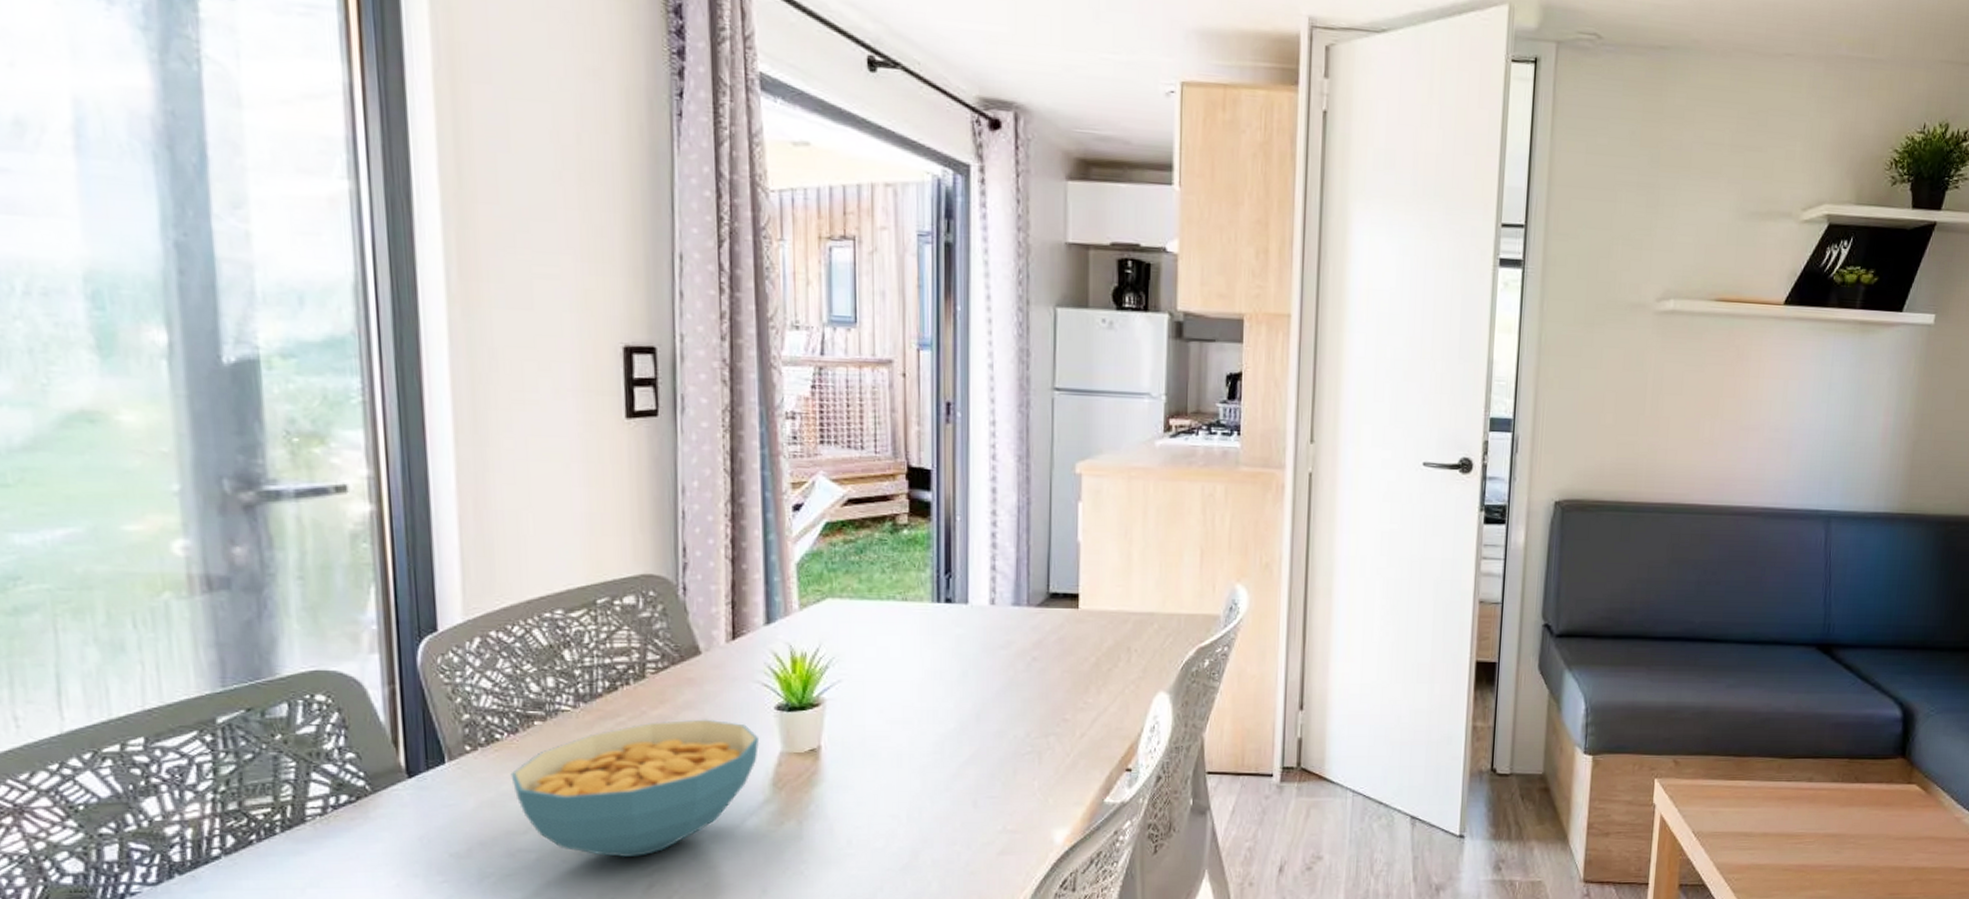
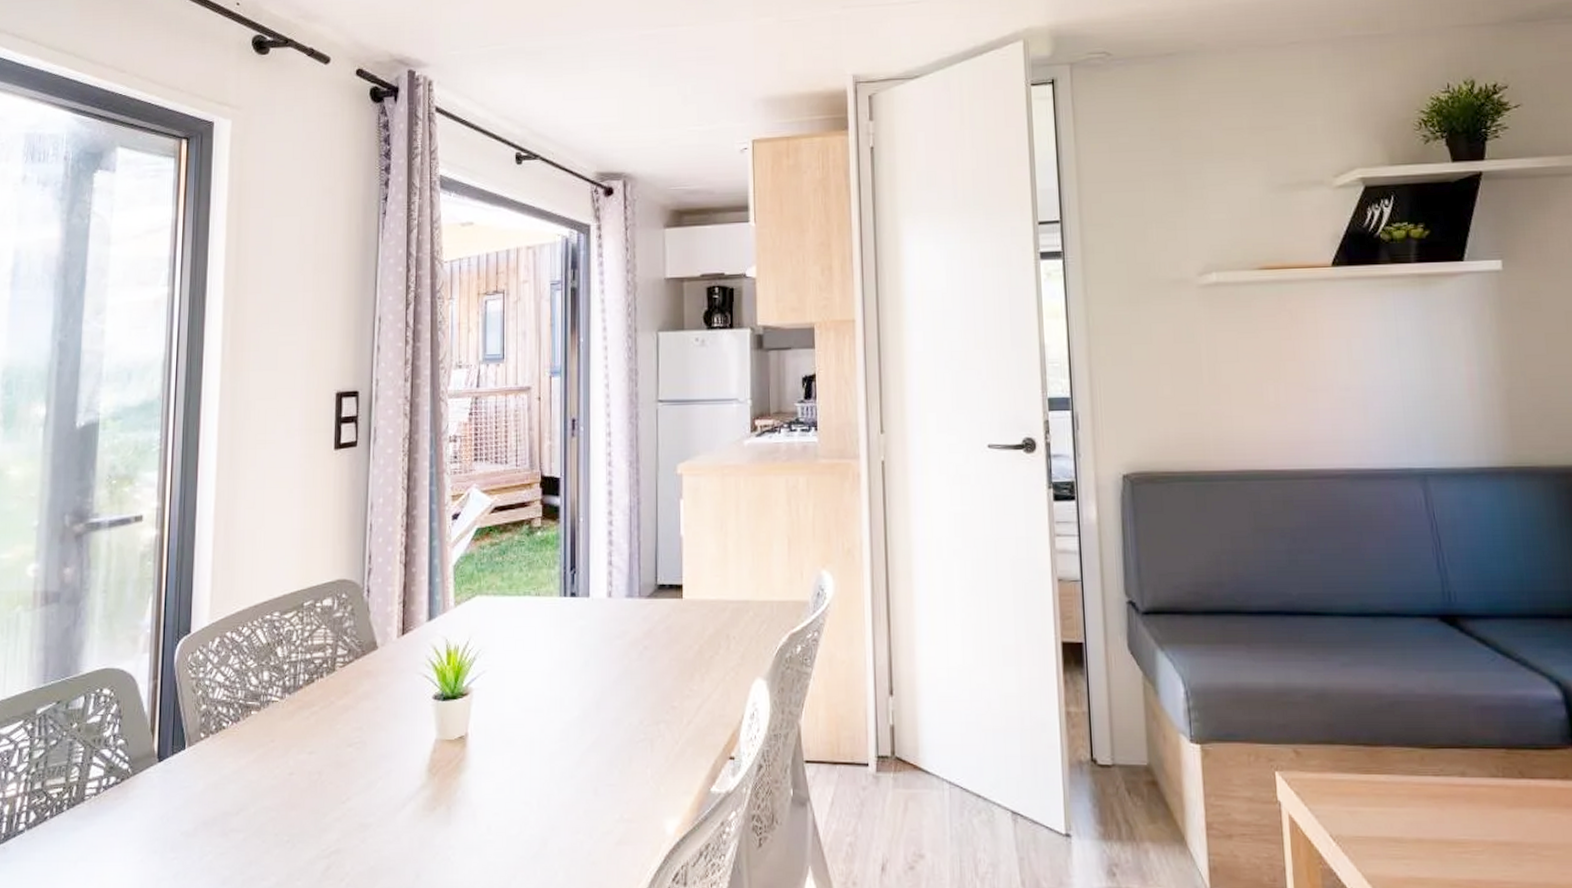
cereal bowl: present [510,719,760,858] -> none [231,708,420,840]

